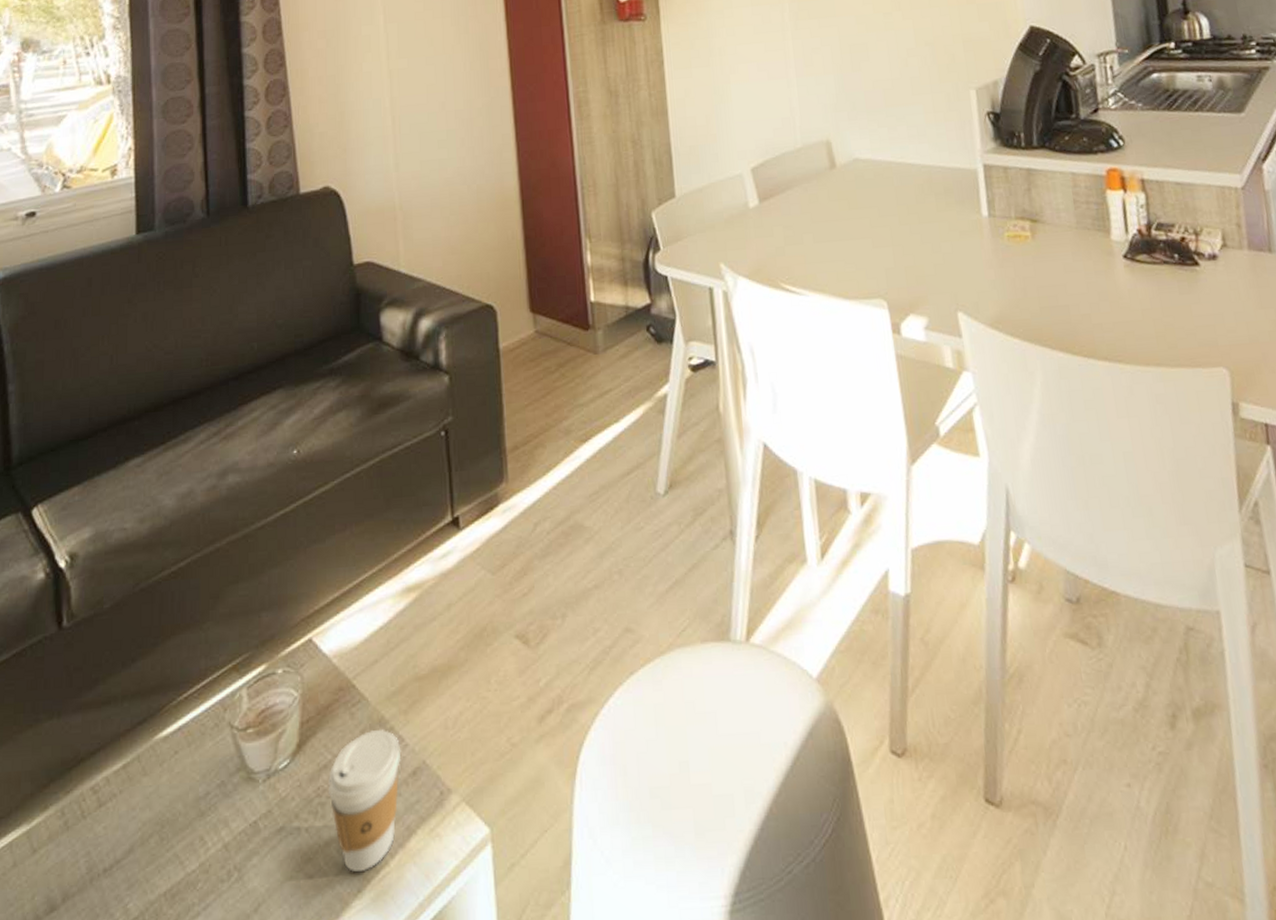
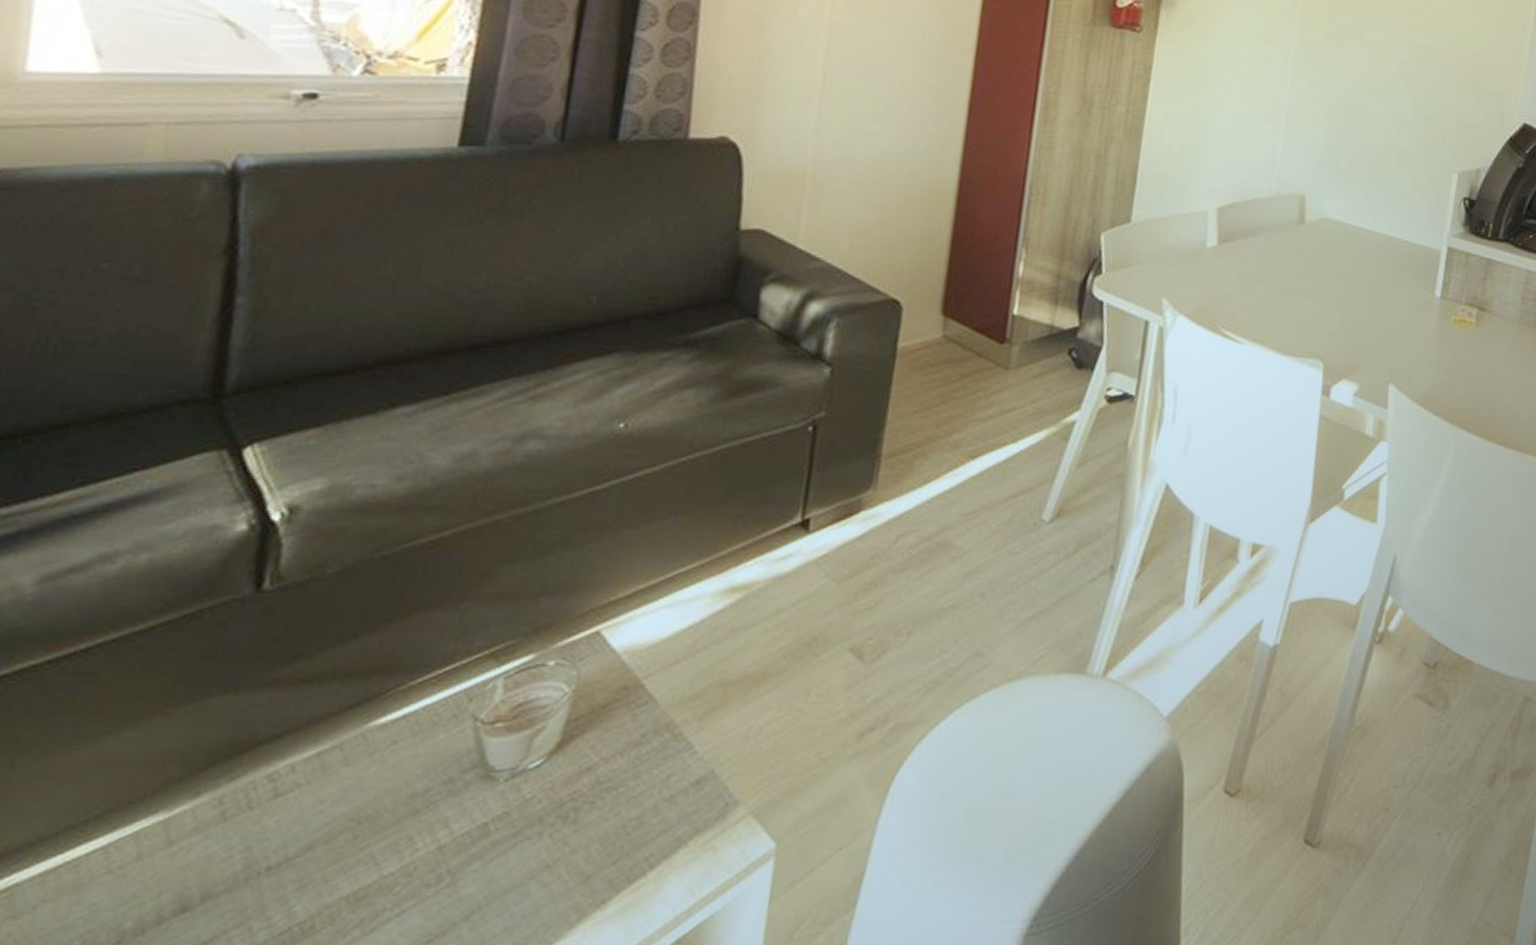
coffee cup: present [328,730,401,873] -> none [586,735,687,883]

